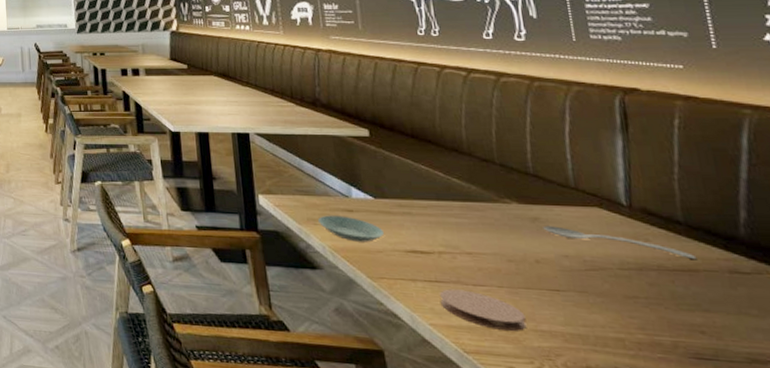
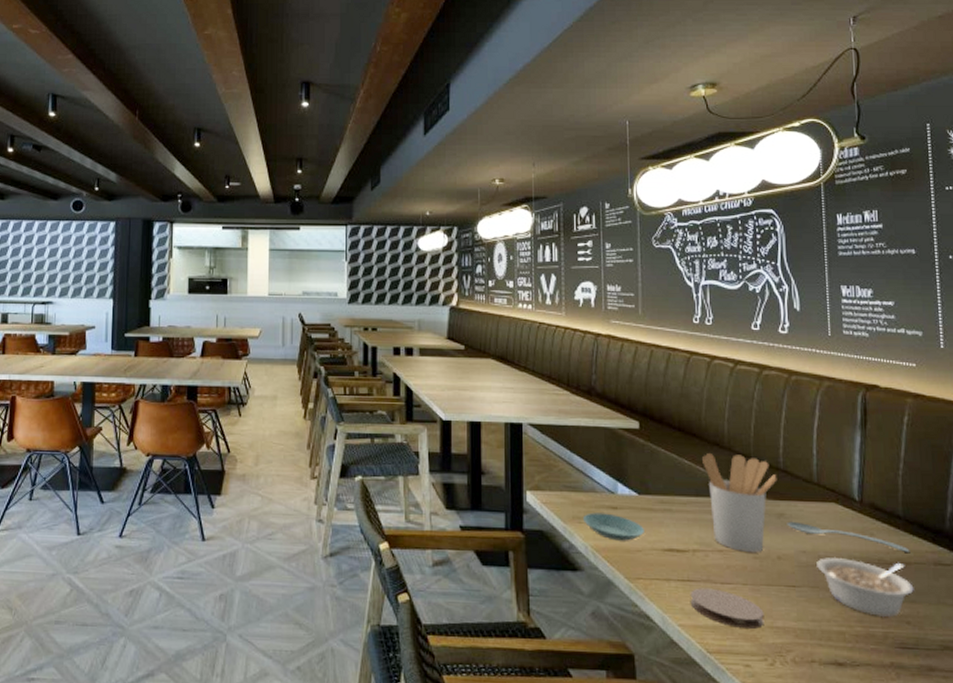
utensil holder: none [440,158,528,256] -> present [702,452,777,552]
legume: none [582,262,707,326] -> present [817,556,914,618]

